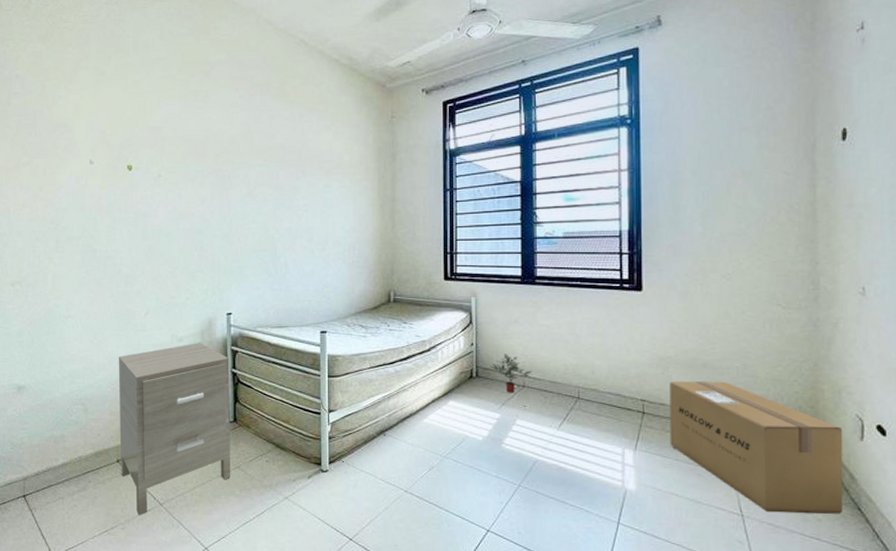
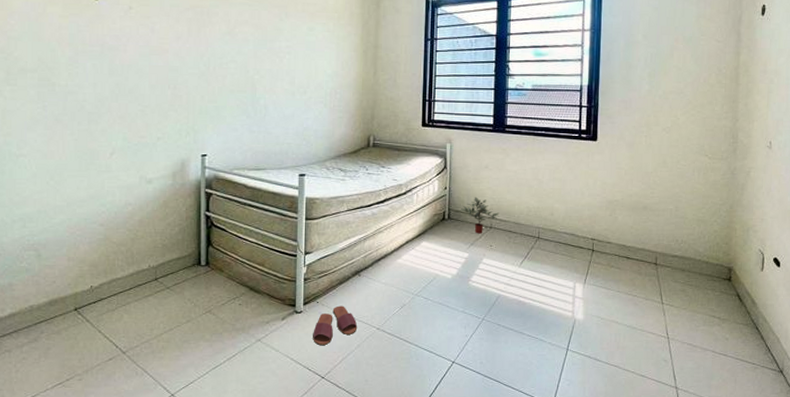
nightstand: present [118,343,230,516] -> none [78,185,203,365]
slippers: none [339,465,385,506] -> present [313,305,358,345]
box: present [670,381,843,514] -> none [613,221,749,334]

